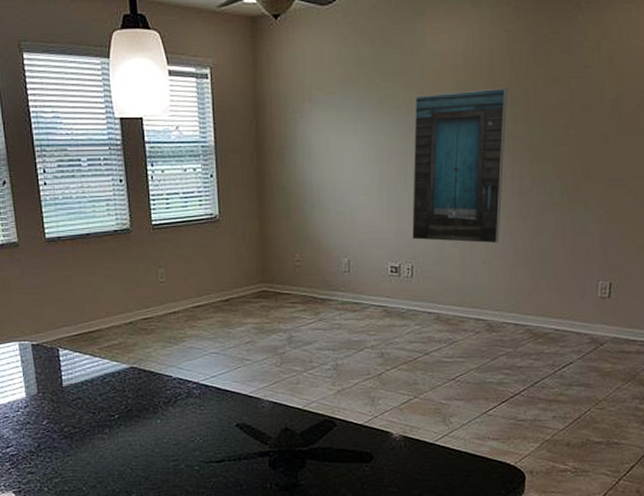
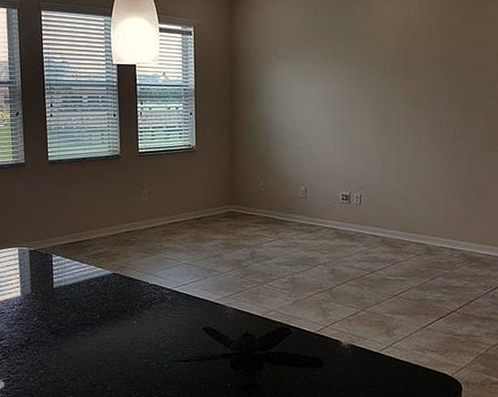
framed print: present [412,87,507,244] -> none [361,49,442,179]

